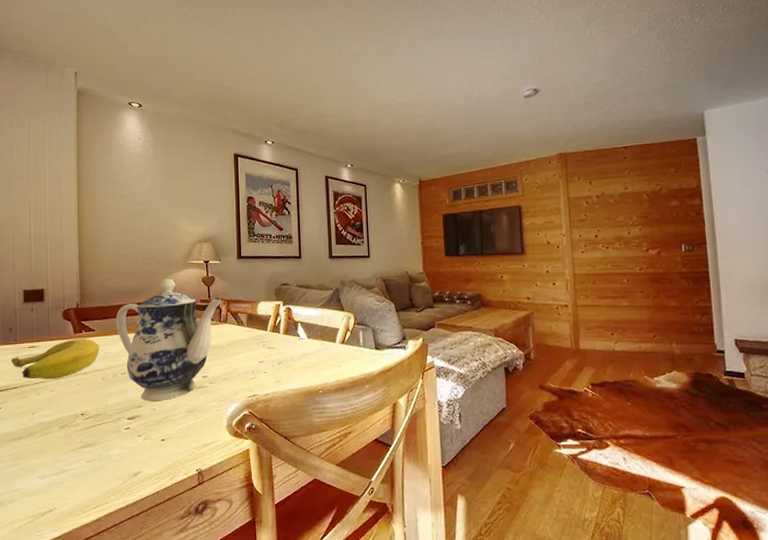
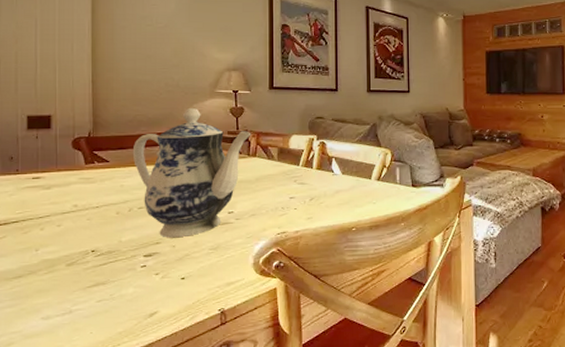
banana: present [11,338,100,380] -> none [11,170,114,214]

